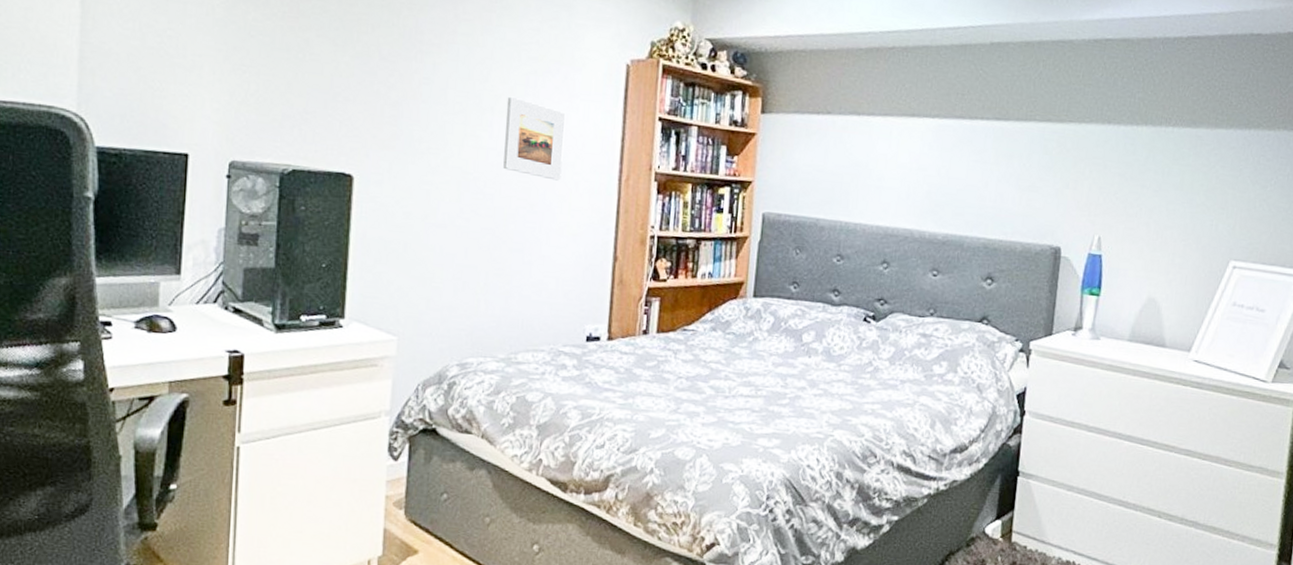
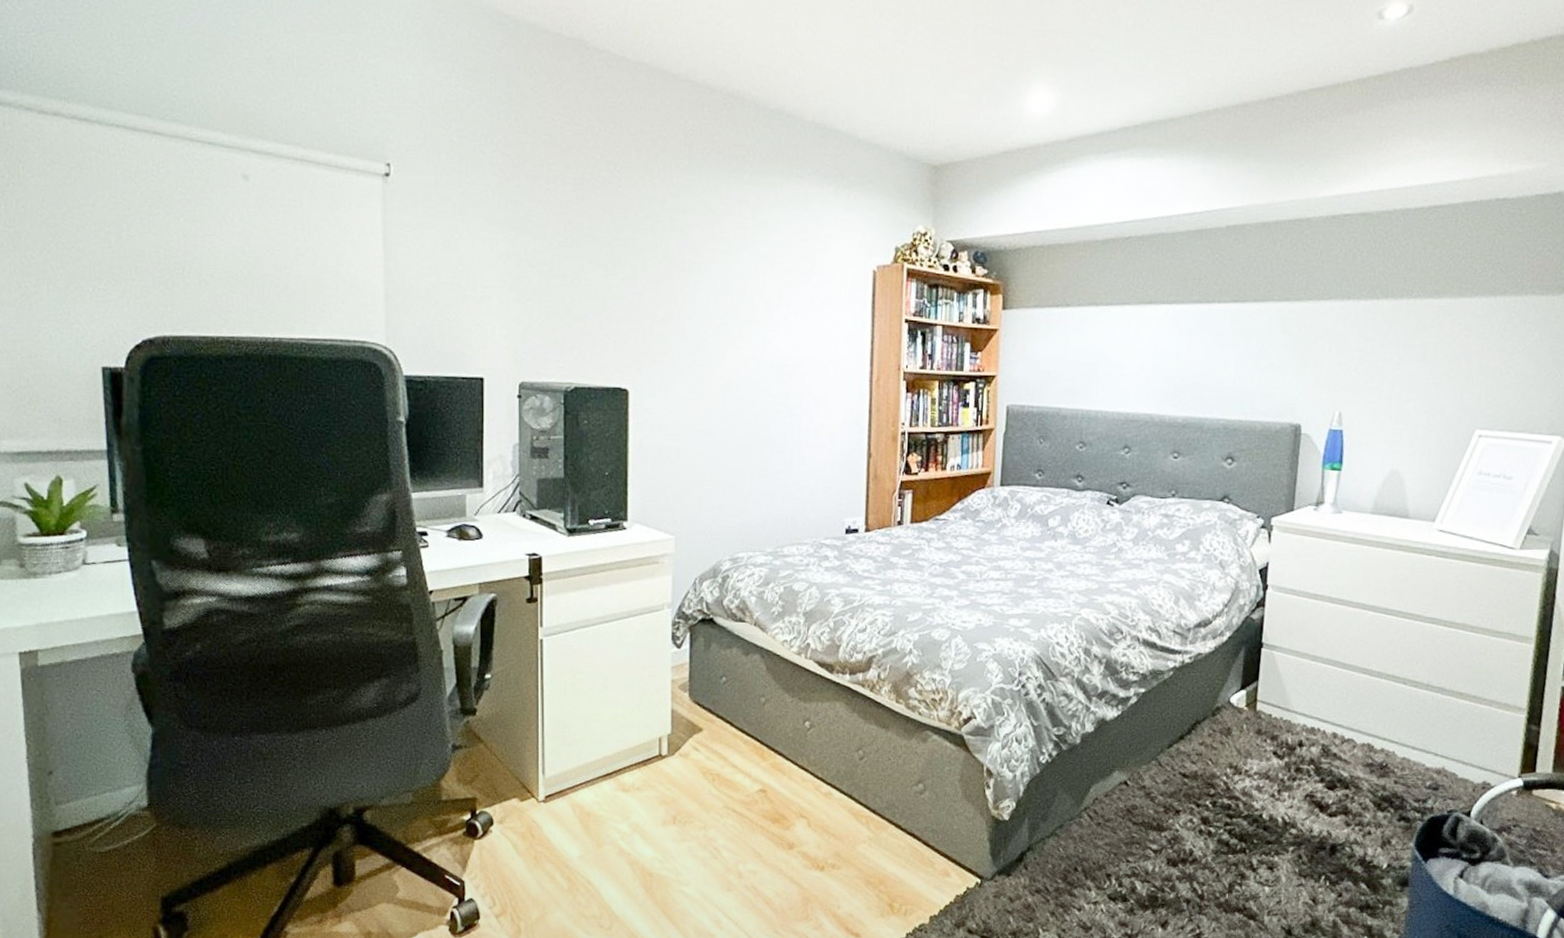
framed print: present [503,96,566,181] -> none [763,307,819,385]

